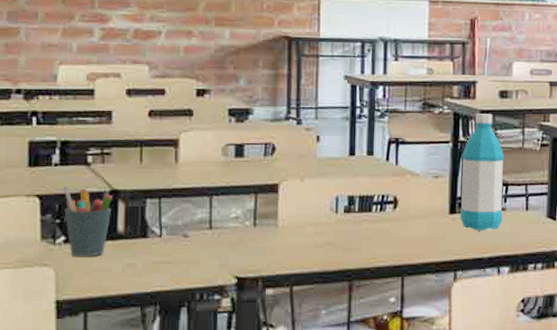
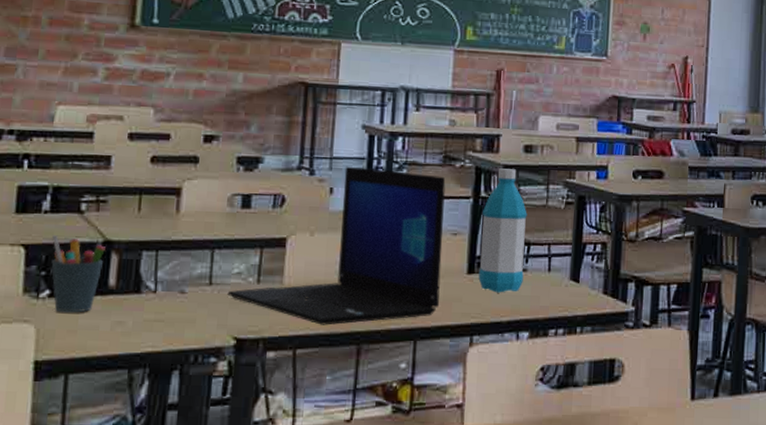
laptop: none [227,115,426,264] -> present [227,166,446,325]

